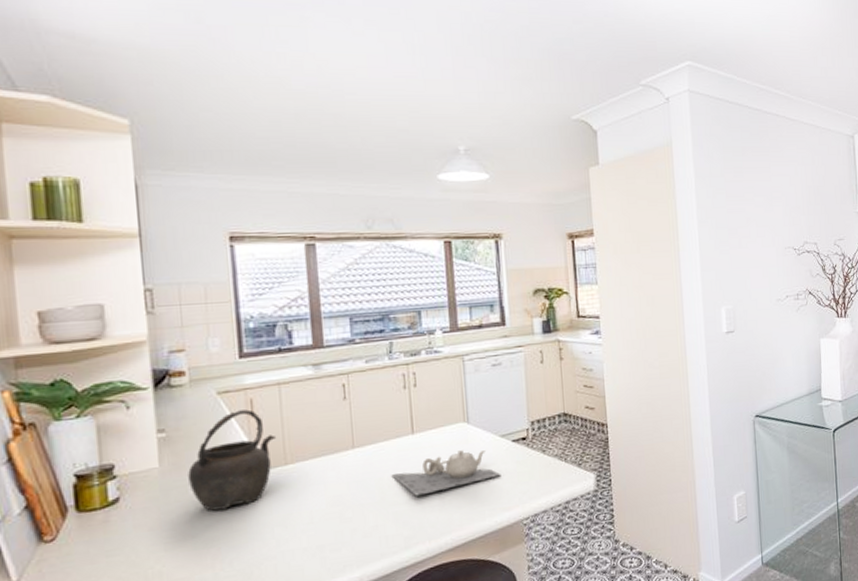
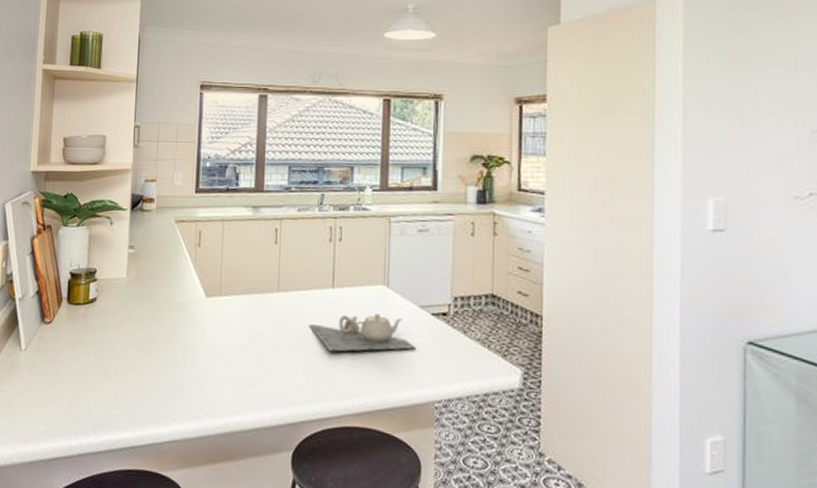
kettle: present [188,409,277,511] -> none [145,239,216,326]

